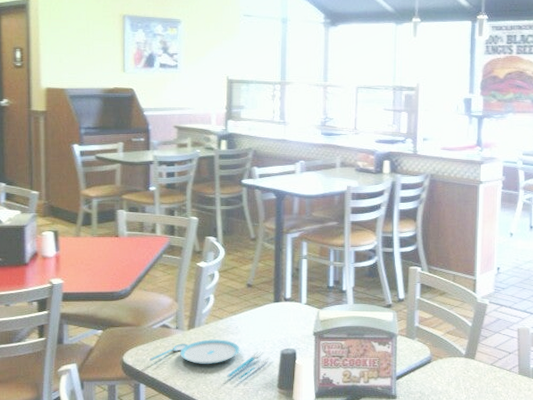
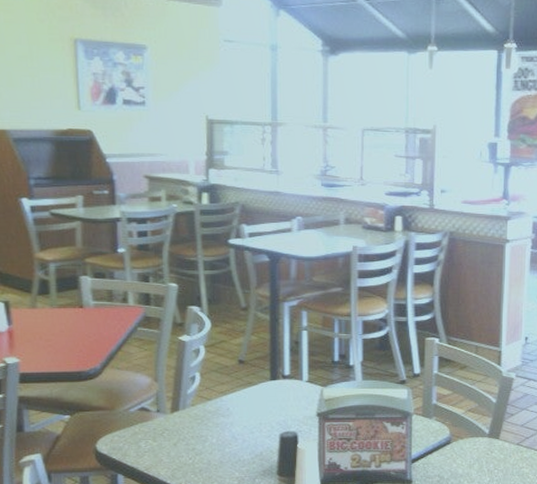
plate: present [149,339,270,379] -> none [127,423,268,466]

